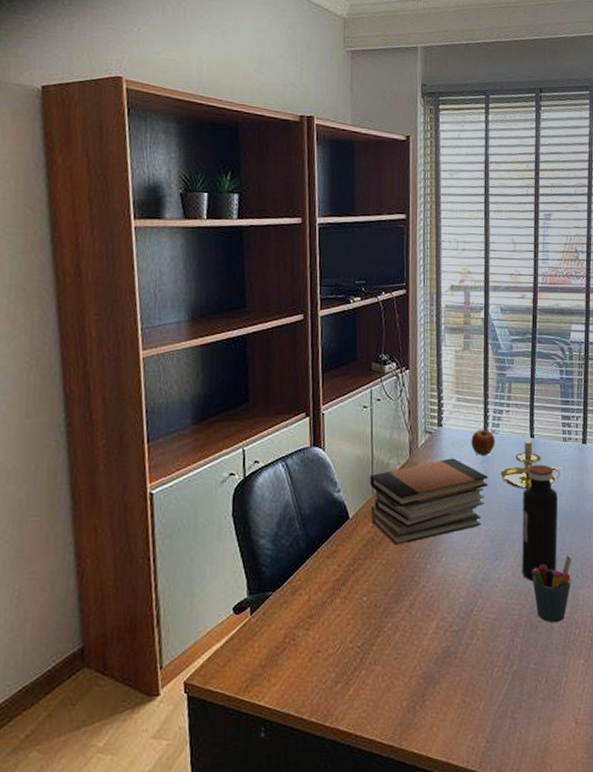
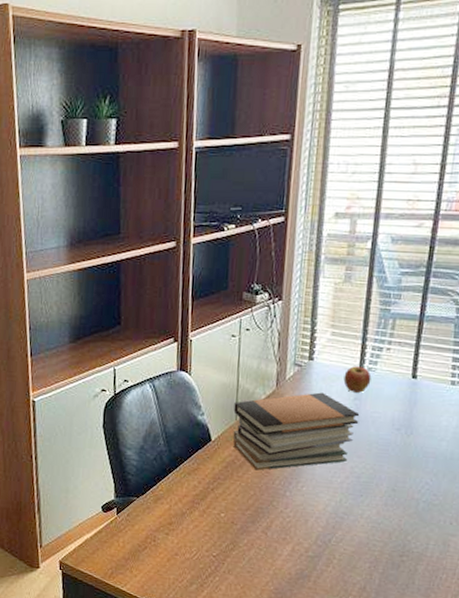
candle holder: present [500,427,565,489] -> none [373,367,450,430]
water bottle: present [522,465,558,582] -> none [388,406,438,522]
pen holder: present [532,555,572,623] -> none [398,501,447,565]

